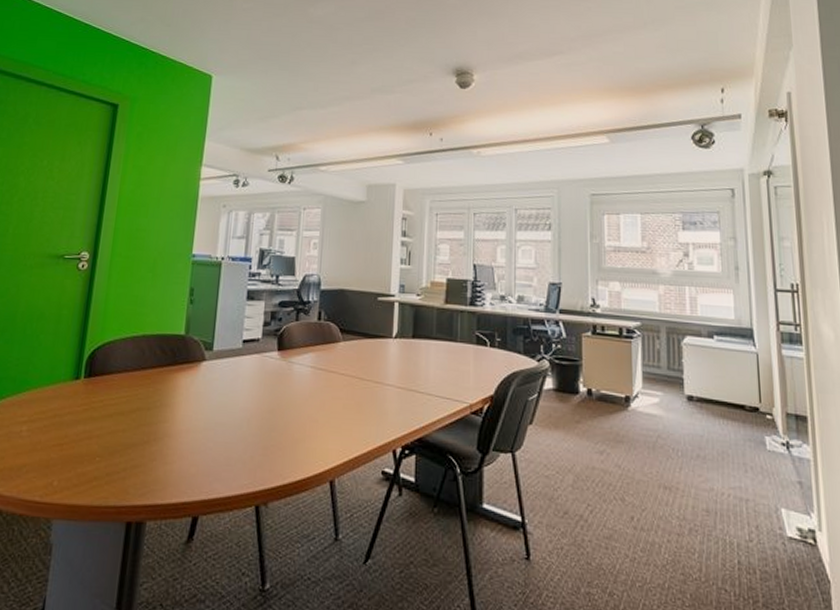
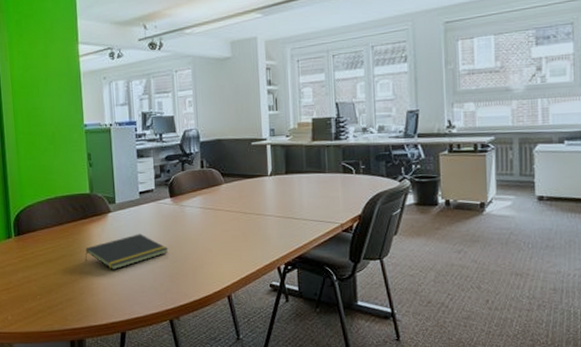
notepad: none [164,390,267,434] -> present [85,234,169,270]

